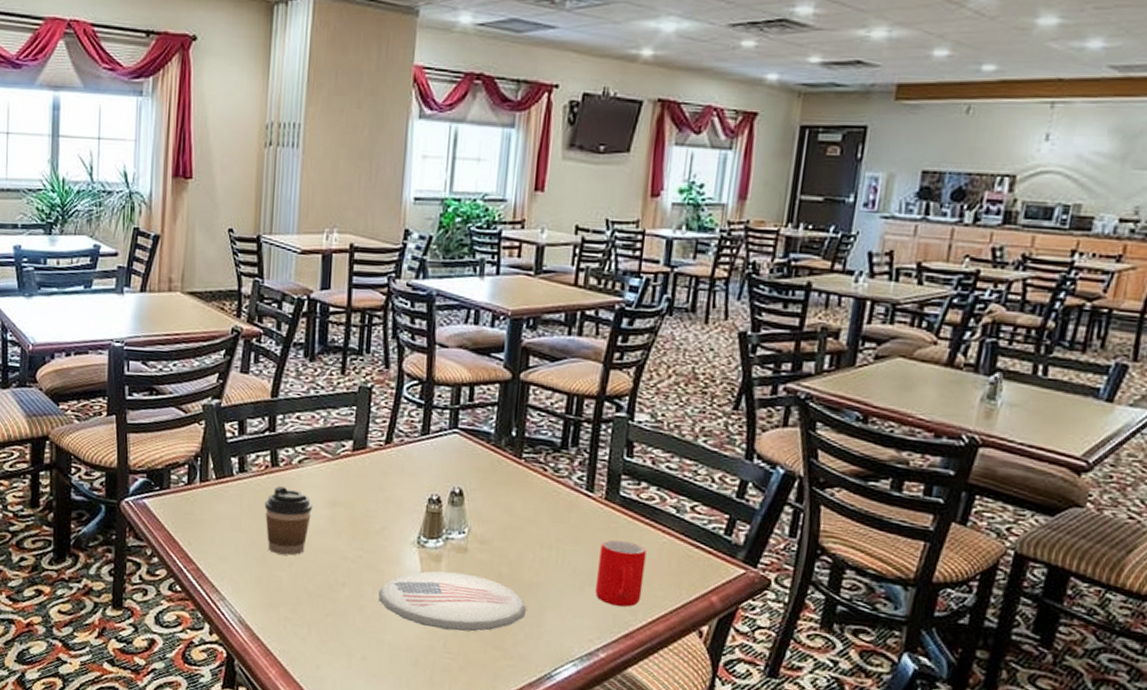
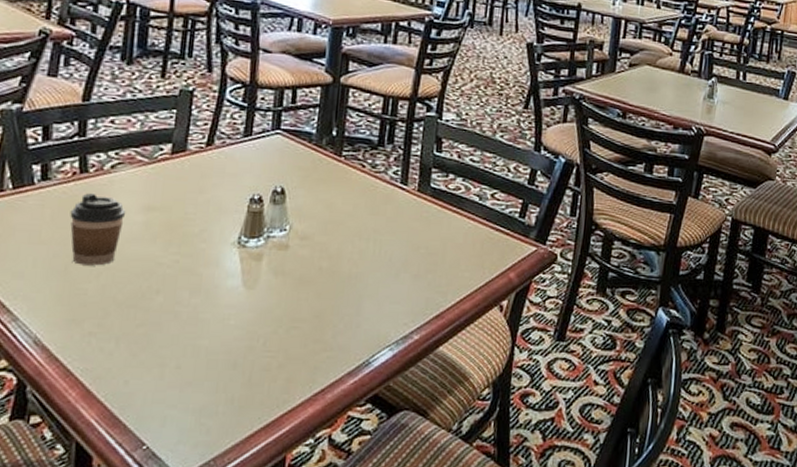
plate: present [378,571,527,632] -> none [195,269,347,329]
mug: present [595,540,647,607] -> none [410,228,454,289]

